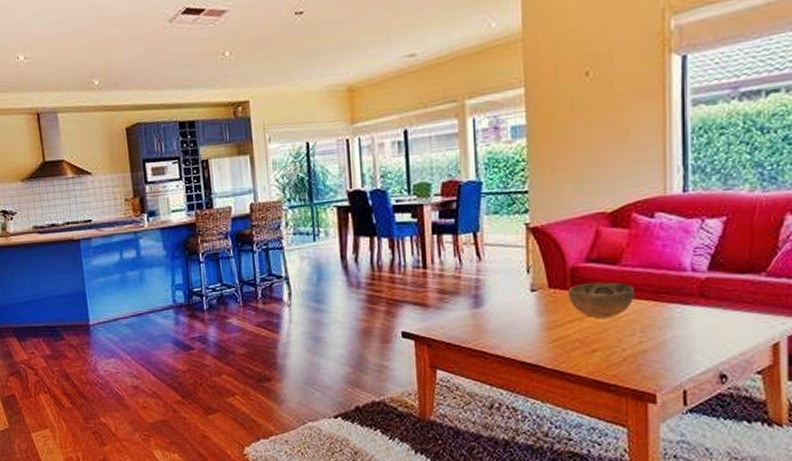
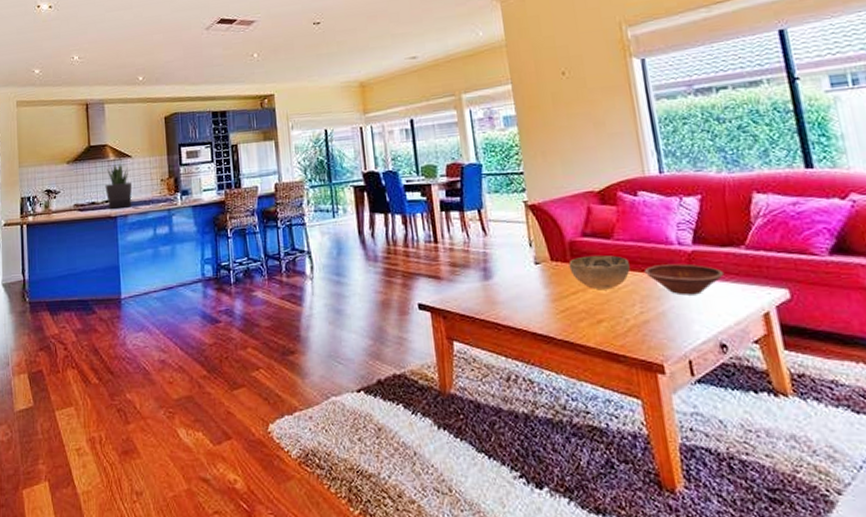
planter: none [64,181,96,233] -> present [105,163,132,210]
ceramic bowl: none [649,291,738,325] -> present [644,264,725,296]

